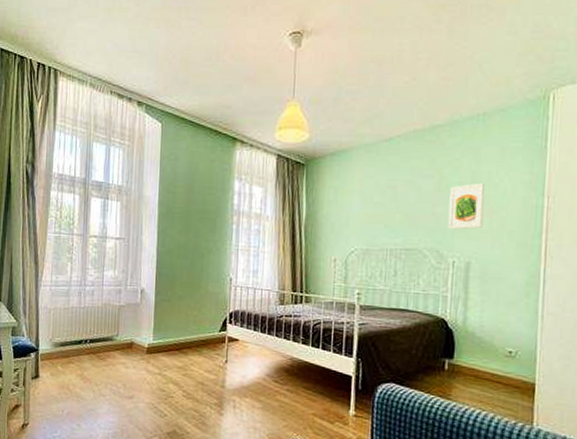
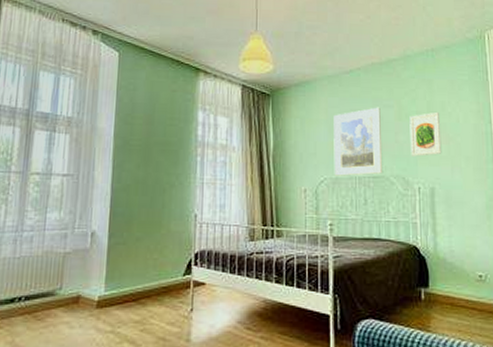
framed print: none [365,177,419,248] -> present [333,107,383,176]

